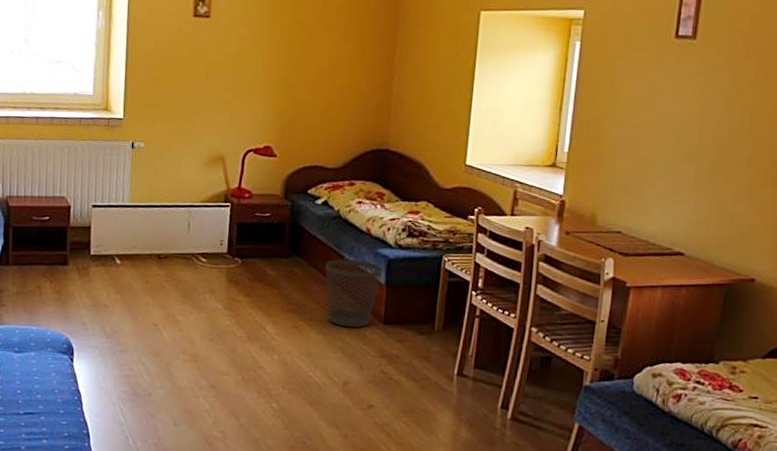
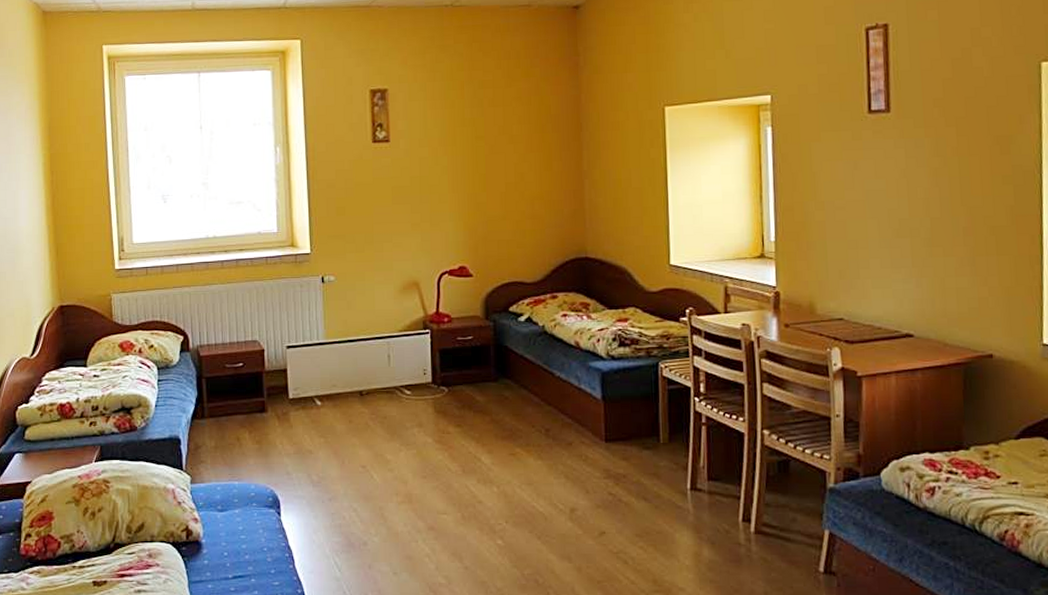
wastebasket: present [325,259,383,328] -> none [536,376,597,450]

